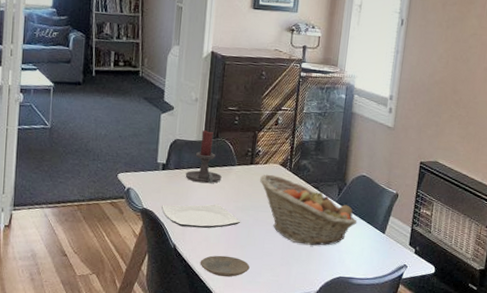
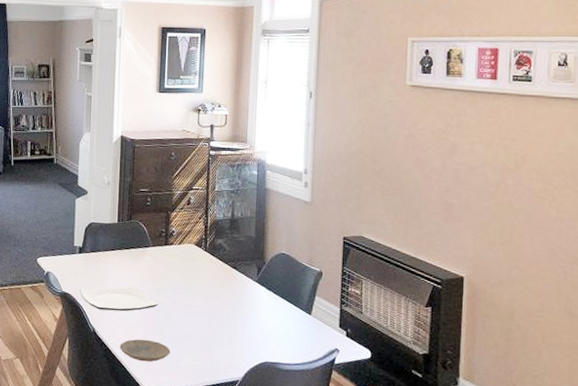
candle holder: present [185,130,222,184] -> none [101,213,137,266]
fruit basket: present [260,174,357,246] -> none [175,254,280,328]

